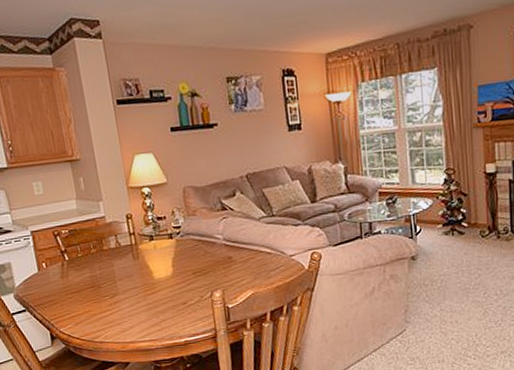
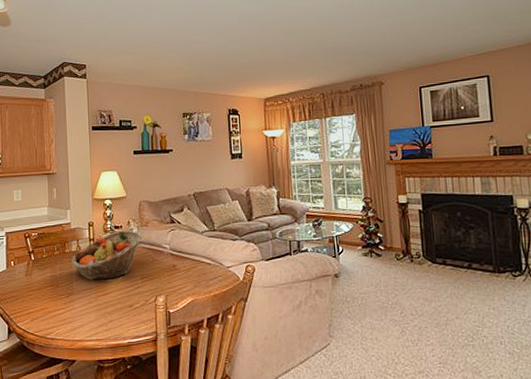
fruit basket: none [111,221,192,279] -> present [72,230,143,280]

